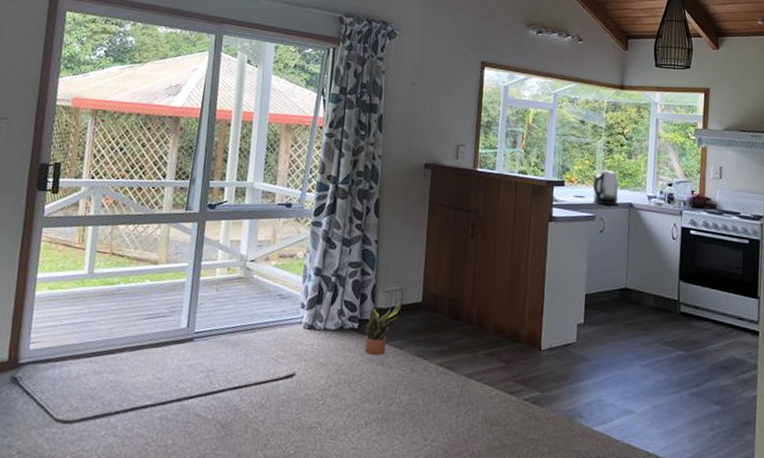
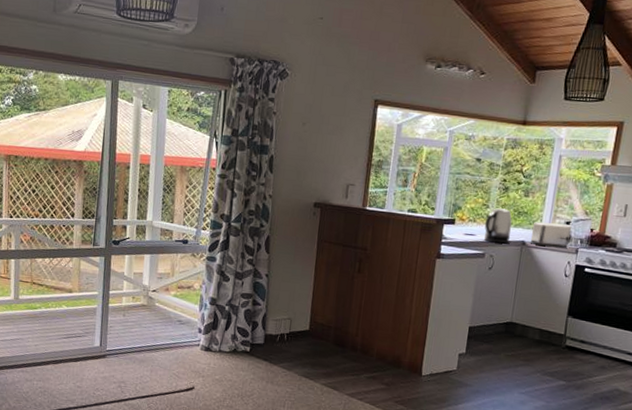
potted plant: present [364,300,404,355] -> none [255,328,292,375]
toaster: none [637,183,674,210] -> present [530,222,572,248]

